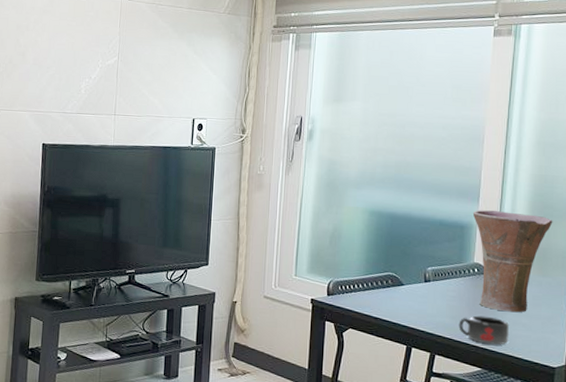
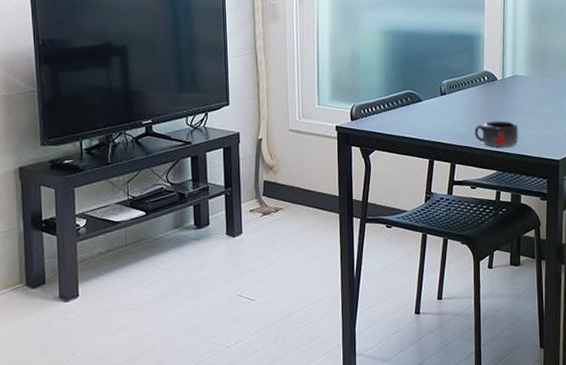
vase: present [472,210,553,313] -> none [479,18,550,114]

